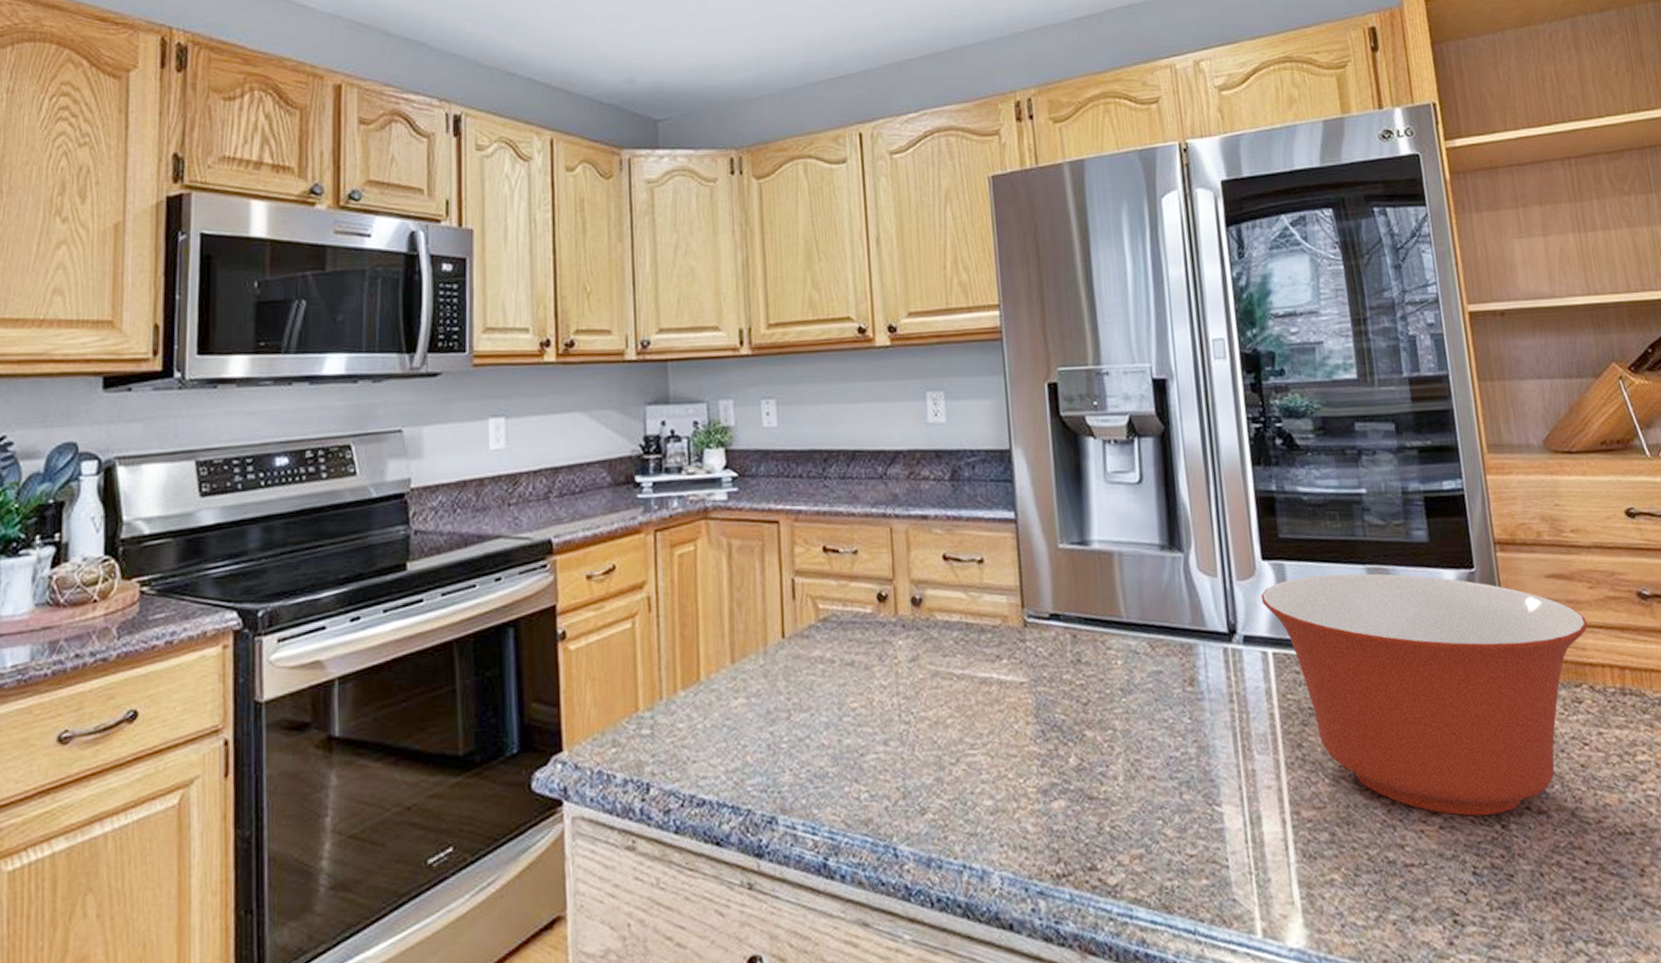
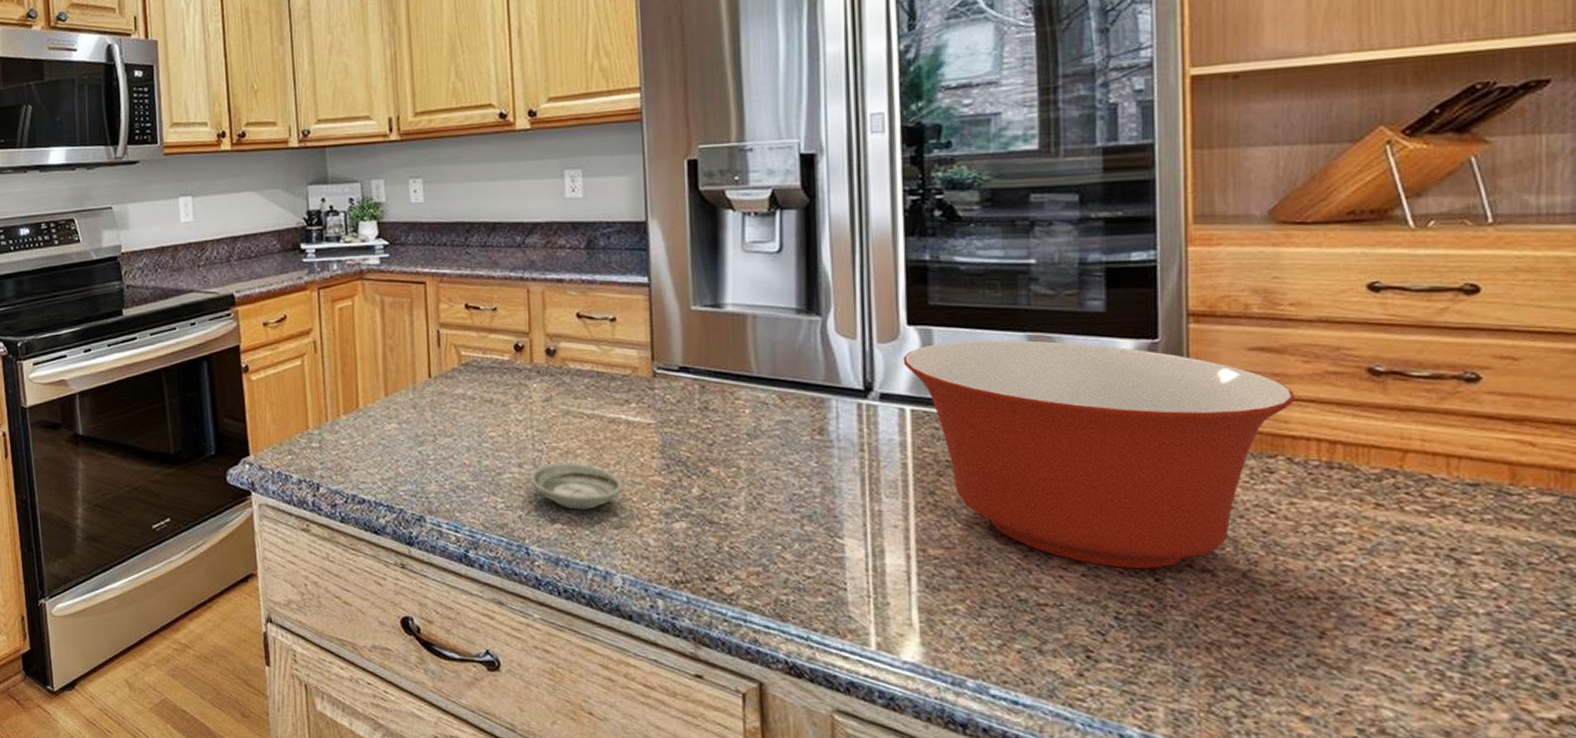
saucer: none [895,735,999,794] -> present [529,463,624,510]

